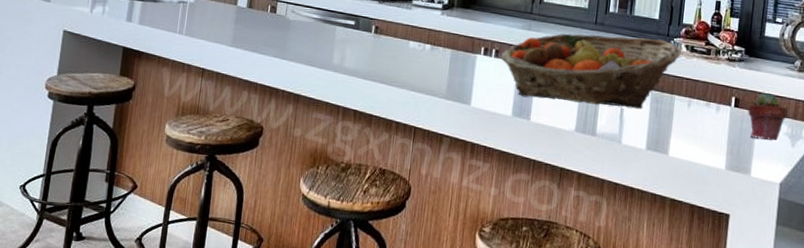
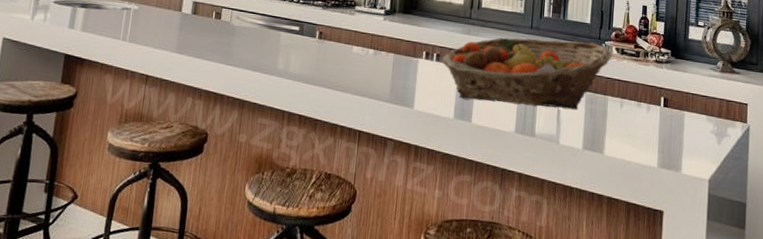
potted succulent: present [748,92,788,142] -> none [676,92,713,140]

